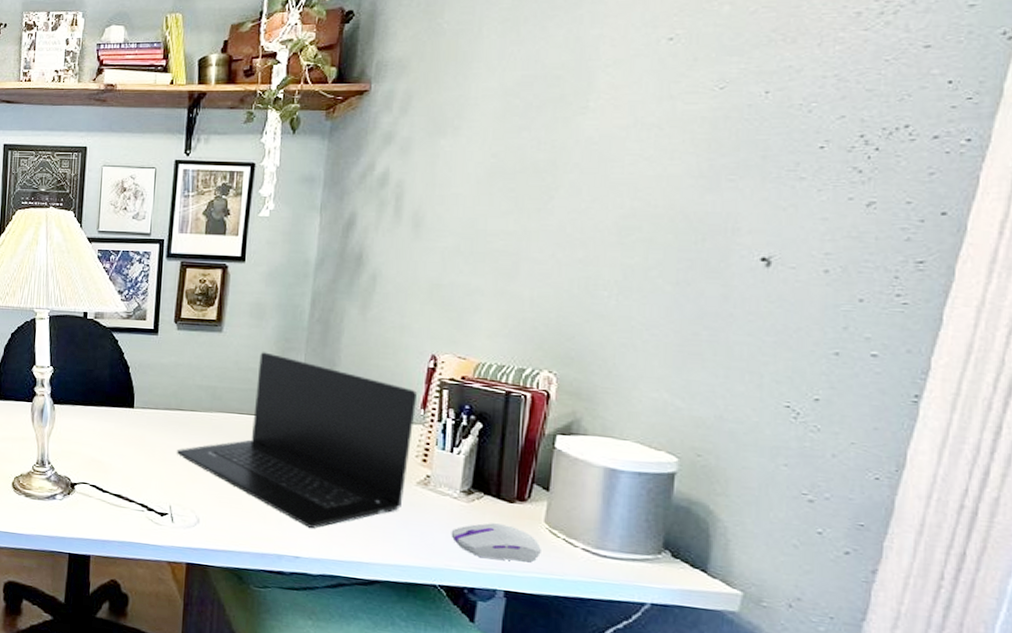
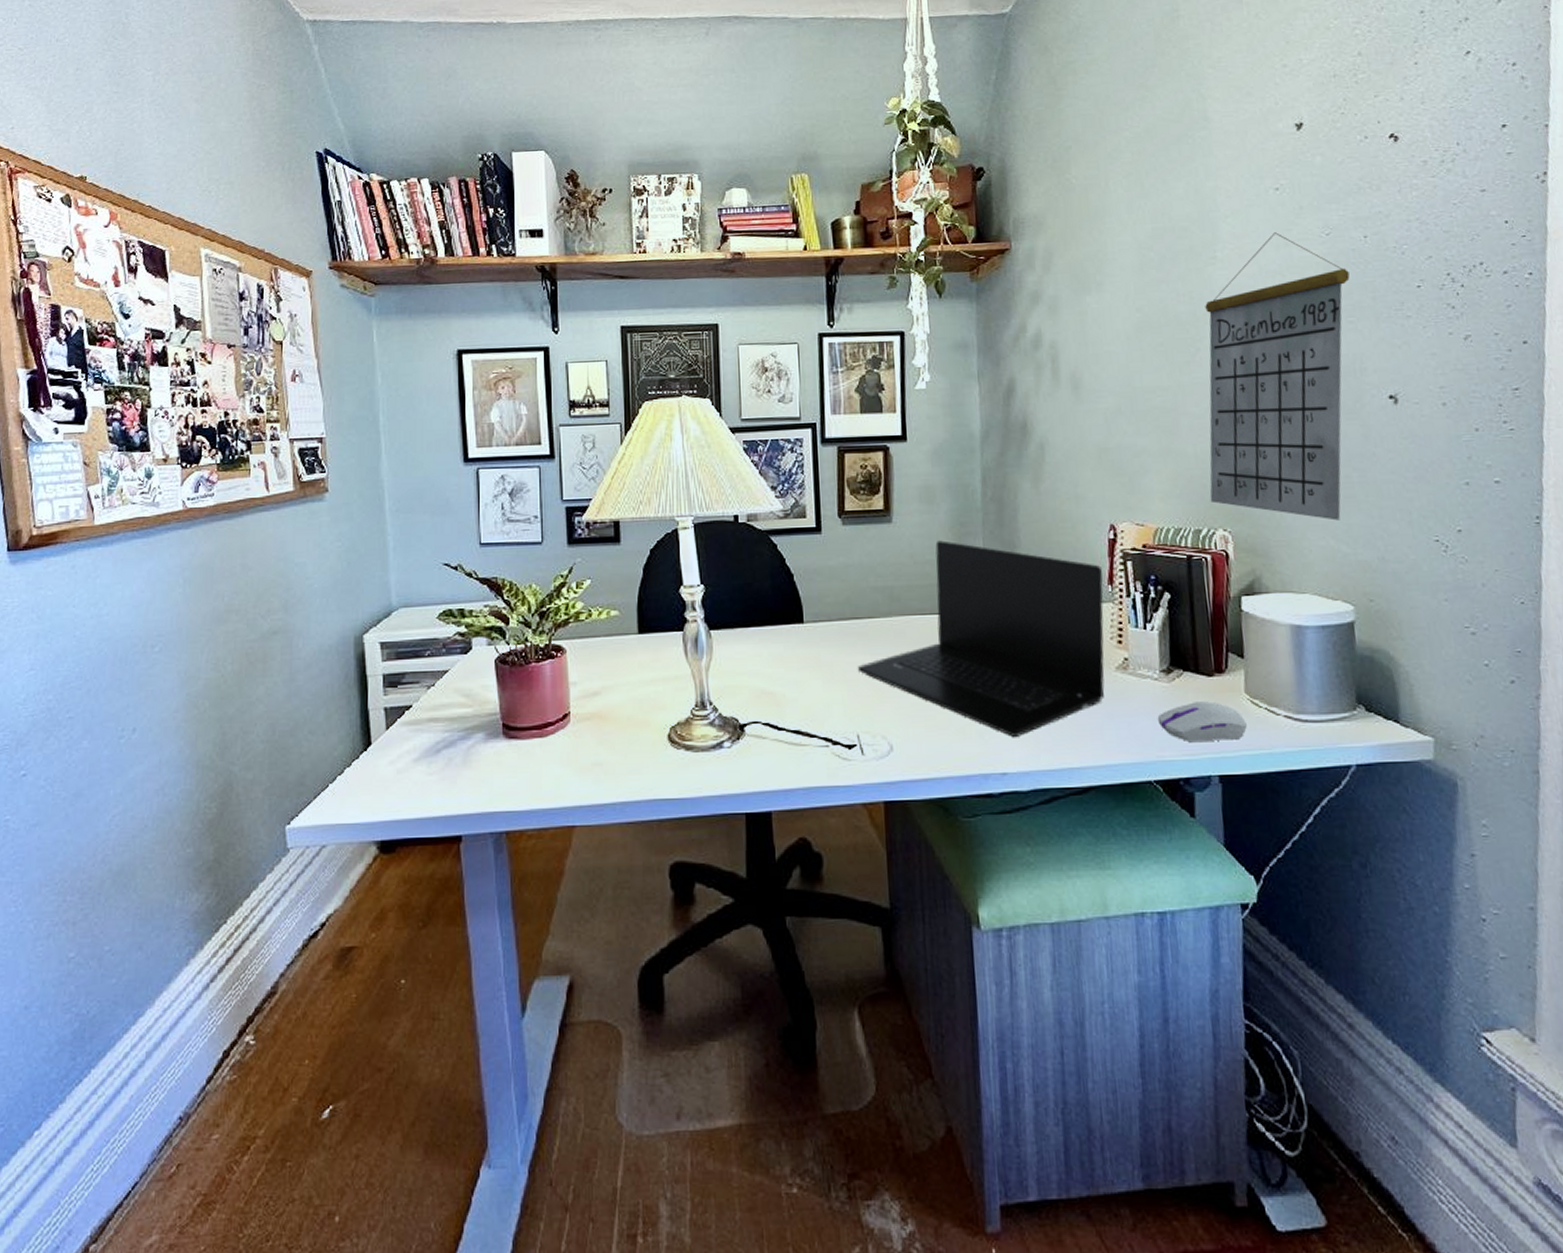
calendar: none [539,84,740,376] -> present [1205,232,1350,521]

